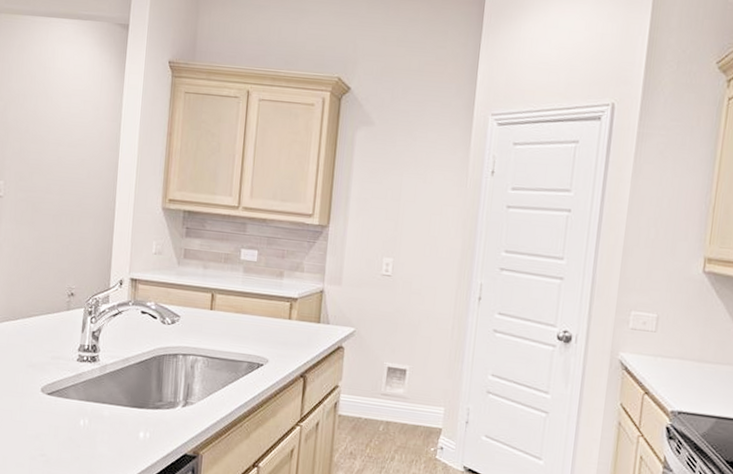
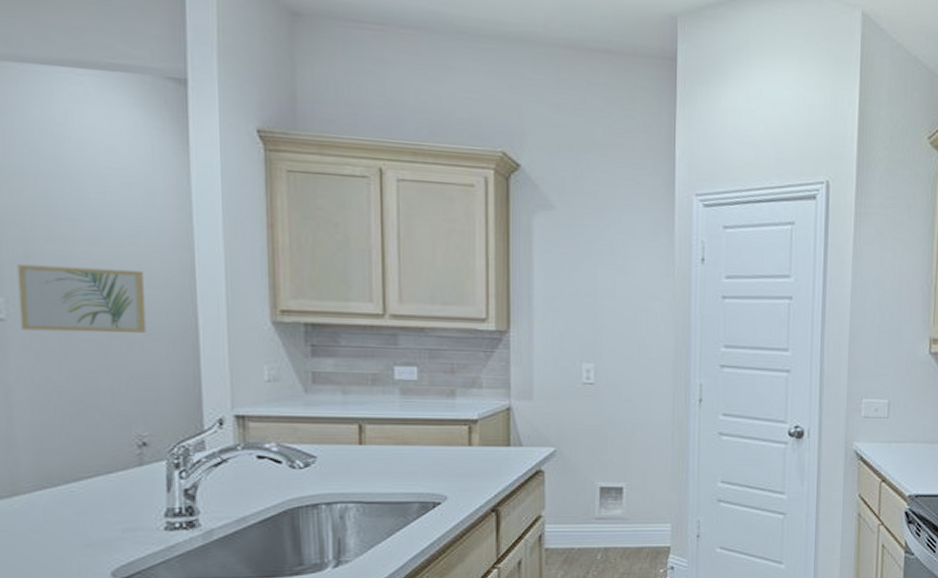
wall art: none [10,158,87,211] -> present [17,264,147,333]

